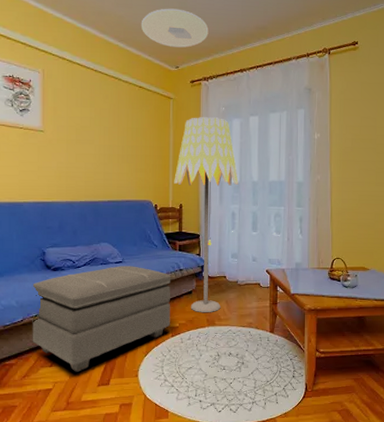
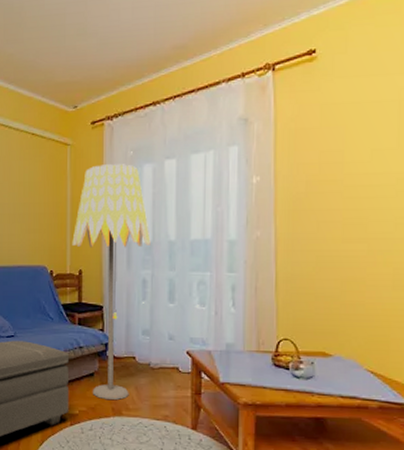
ceiling light: present [141,8,209,48] -> none [33,37,113,84]

